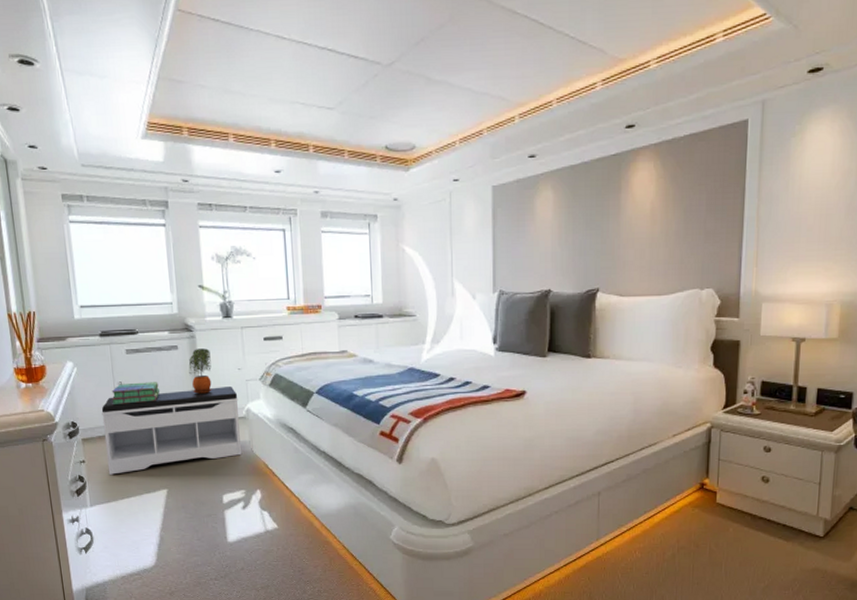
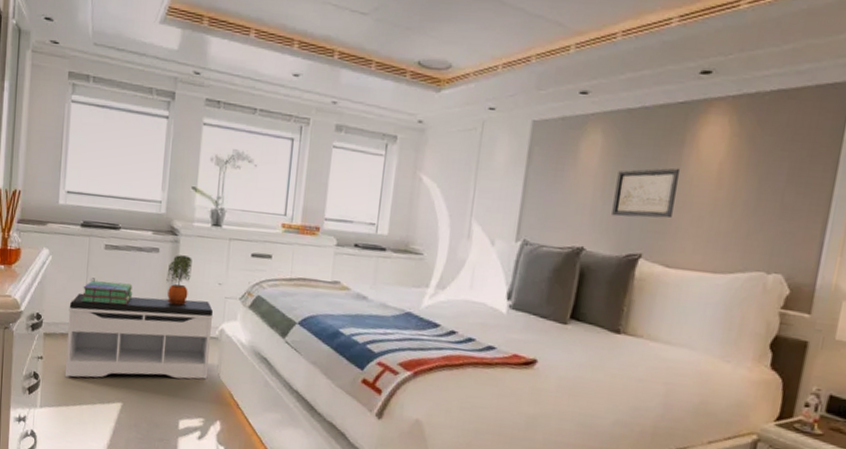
wall art: none [570,211,620,259] -> present [611,167,679,219]

